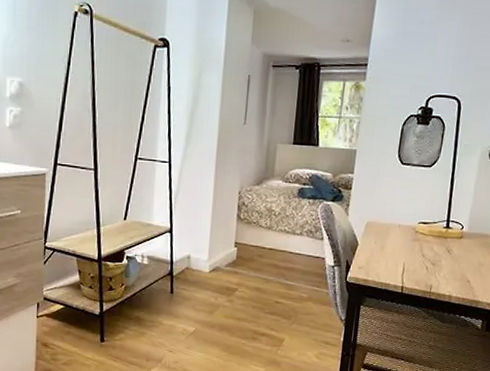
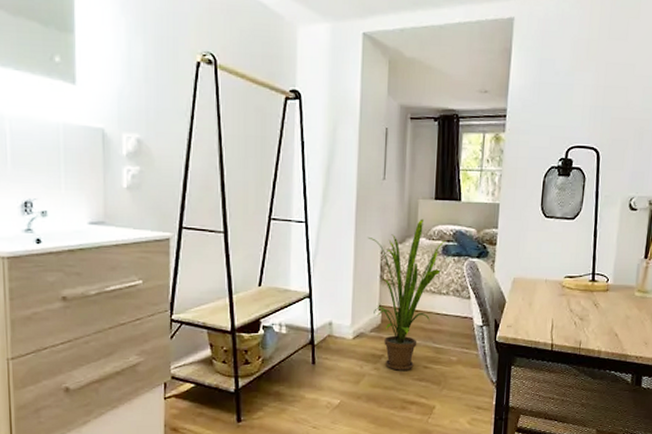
house plant: none [226,162,303,304] -> present [367,218,447,371]

